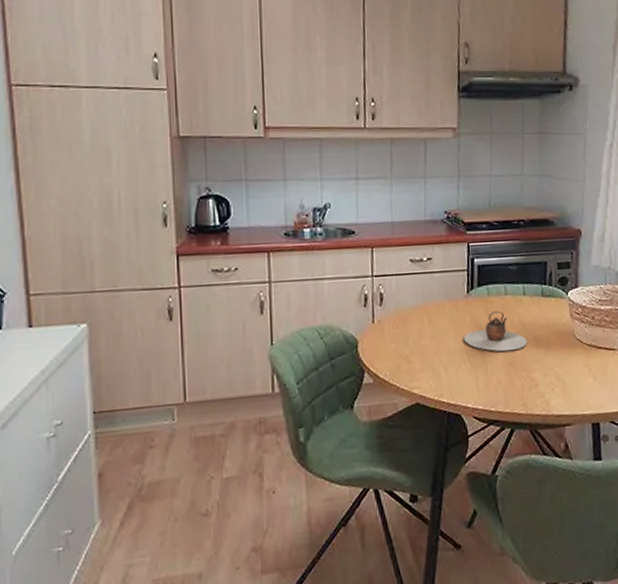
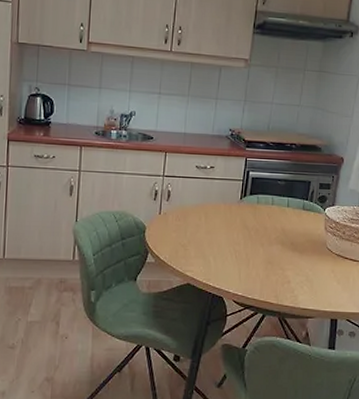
teapot: present [463,310,528,352] -> none [232,216,286,252]

